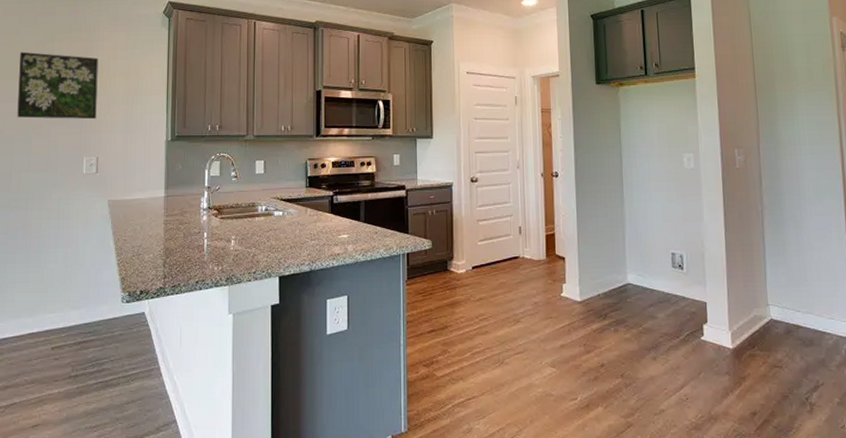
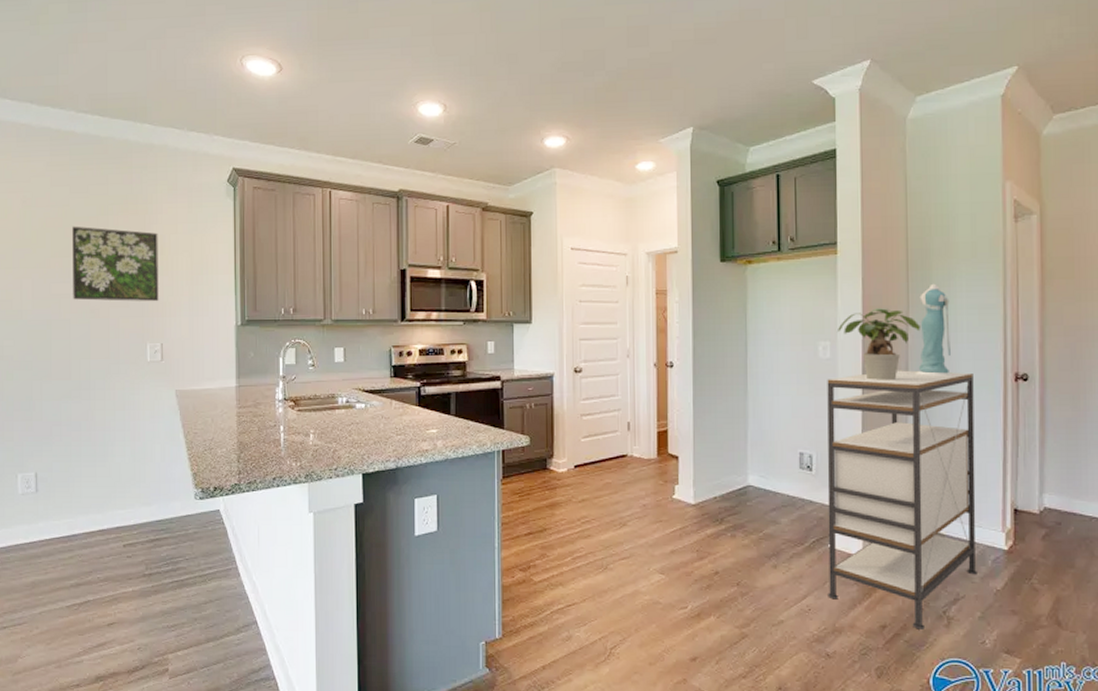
shelving unit: none [692,178,833,416] -> present [827,370,977,630]
potted plant: none [699,124,770,187] -> present [838,308,920,380]
dress: none [767,103,798,184] -> present [915,283,951,377]

